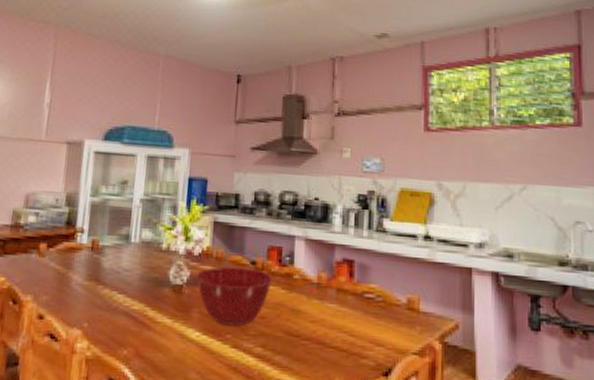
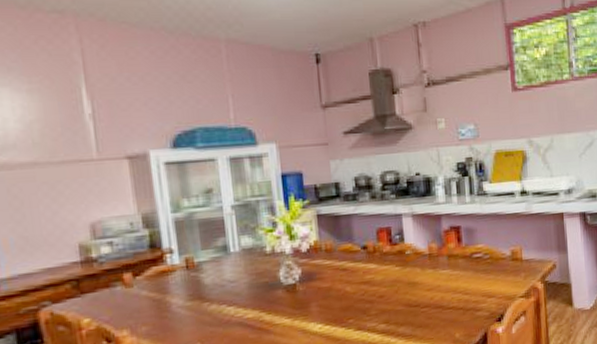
mixing bowl: present [195,266,274,327] -> none [307,253,387,312]

